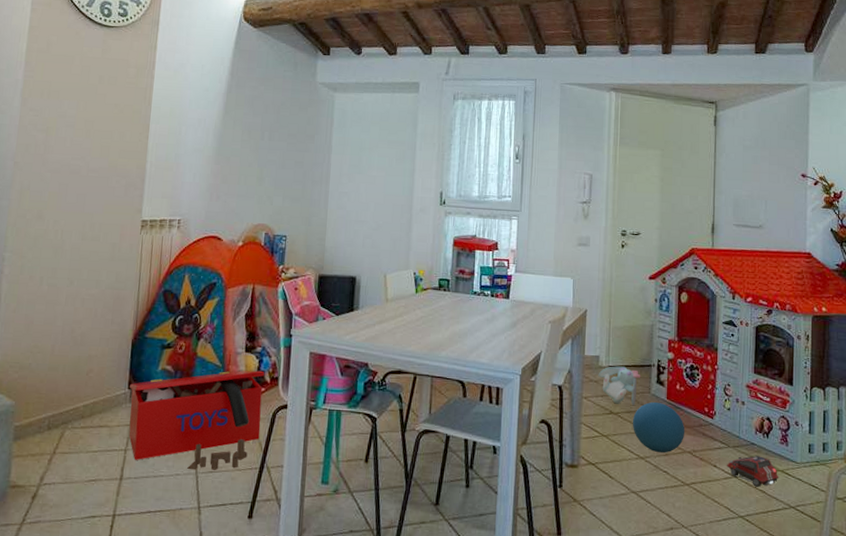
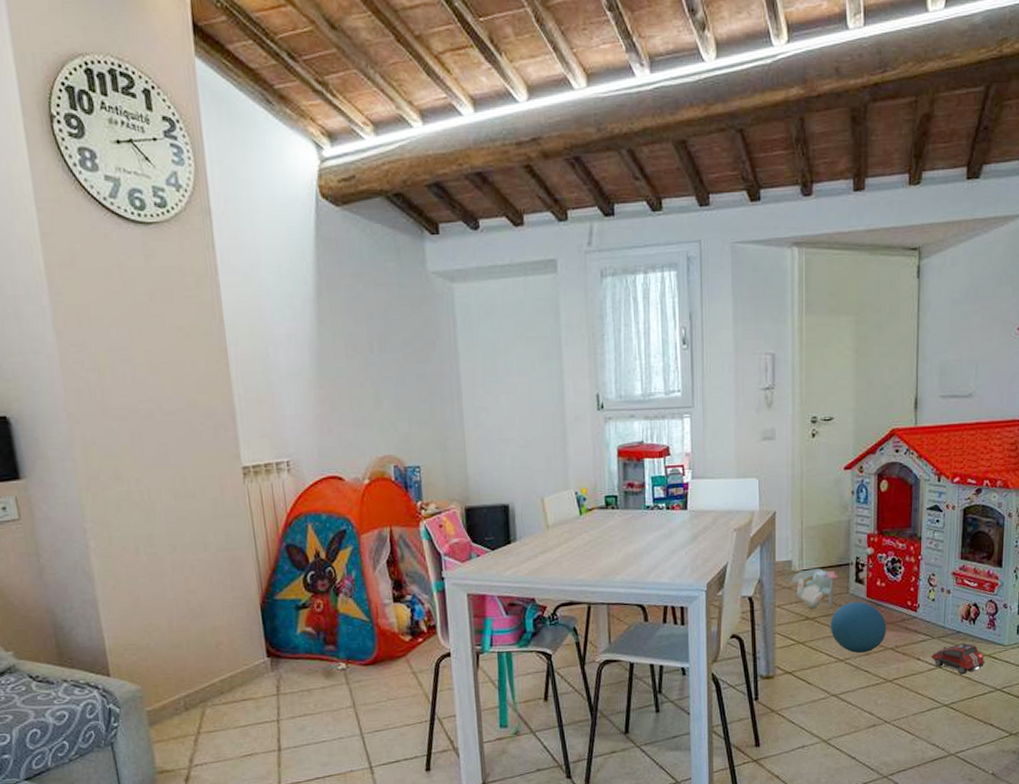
toy: present [128,370,266,471] -> none [268,620,432,732]

